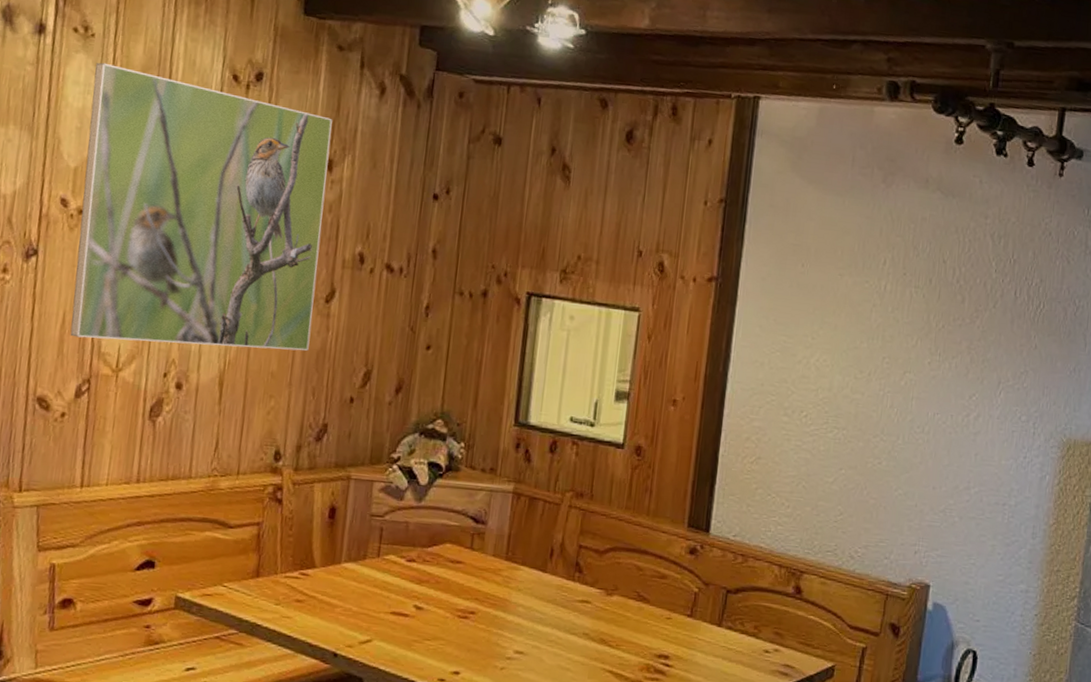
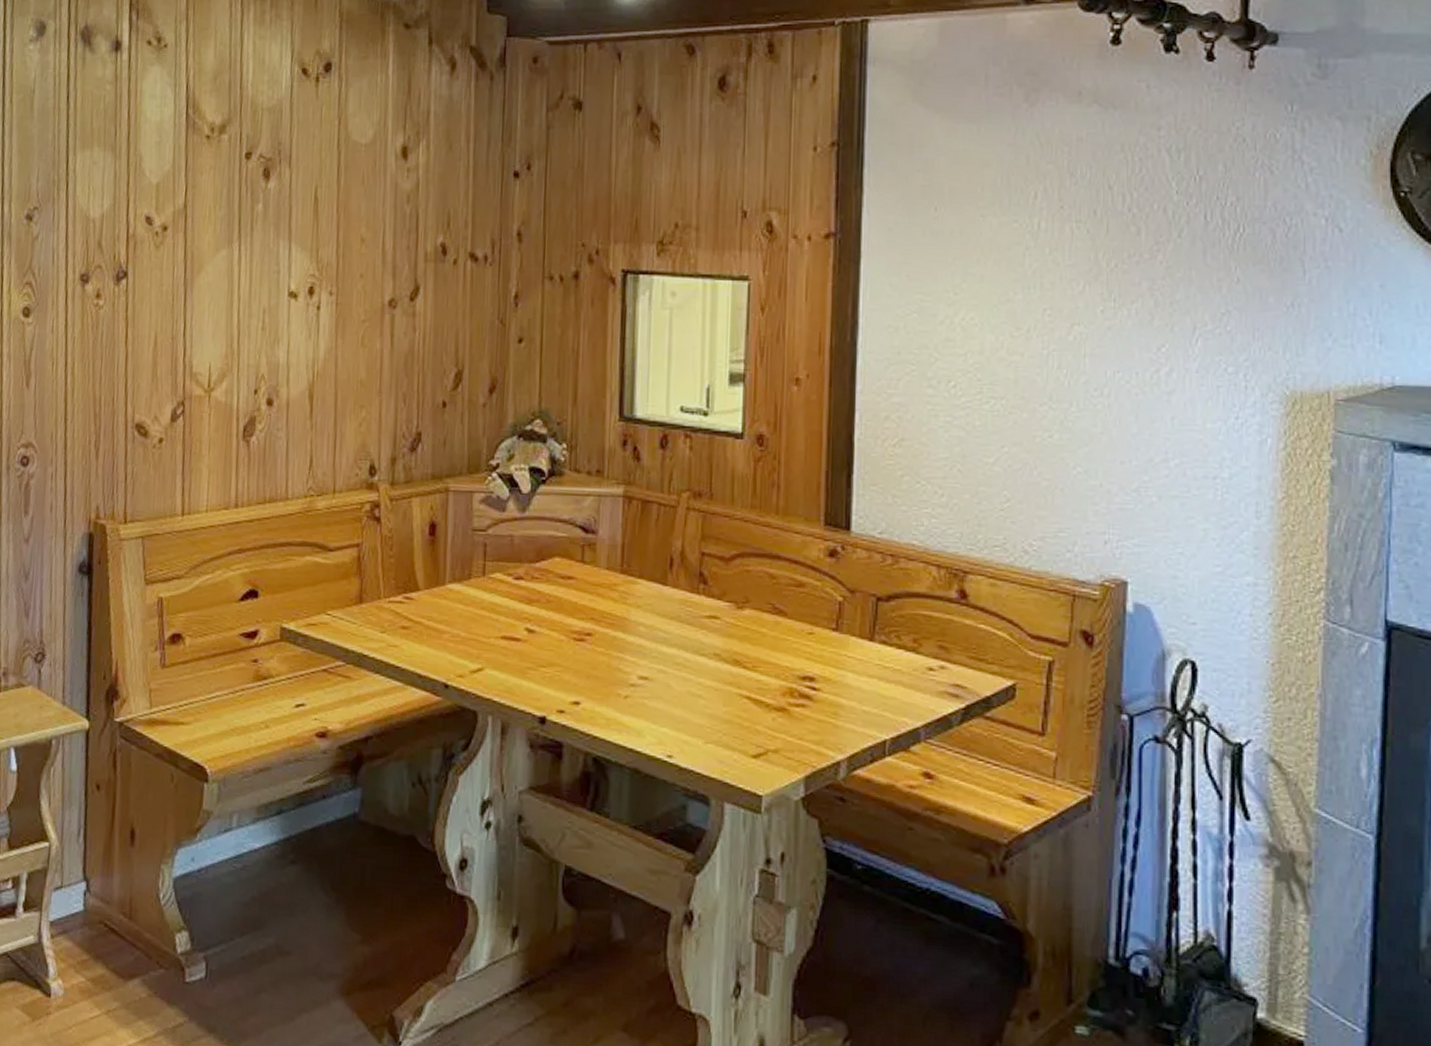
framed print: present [70,62,333,351] -> none [162,72,404,359]

